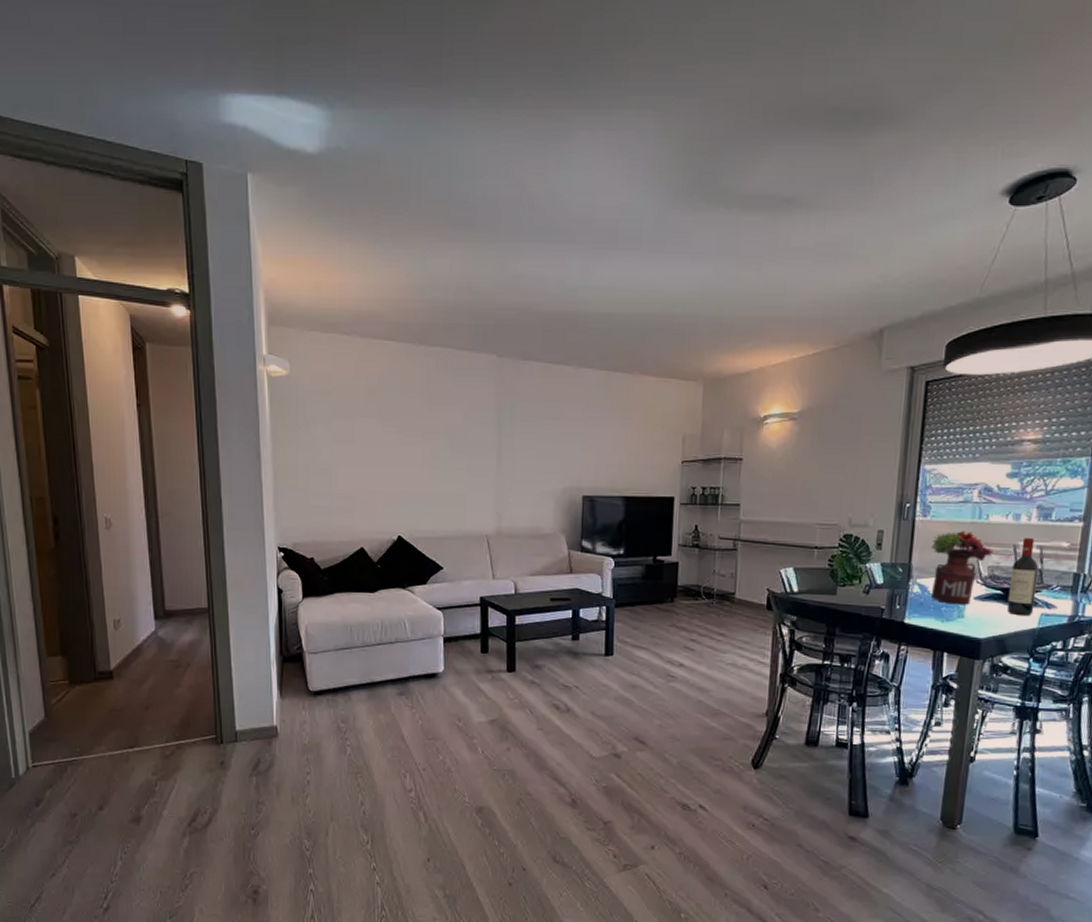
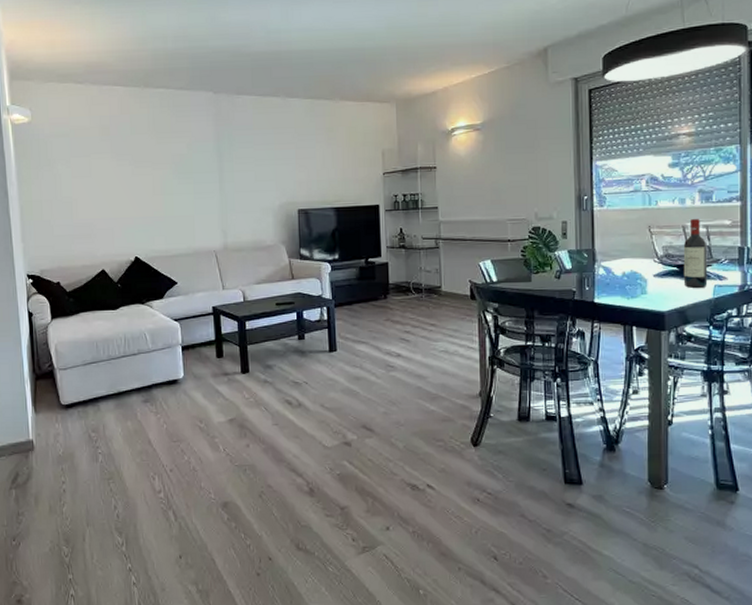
flower arrangement: present [931,530,993,605] -> none [610,216,665,283]

